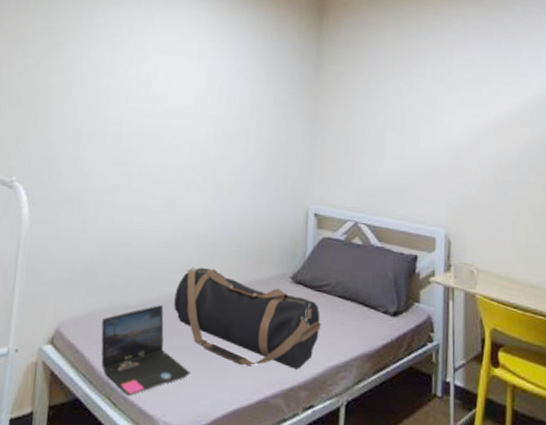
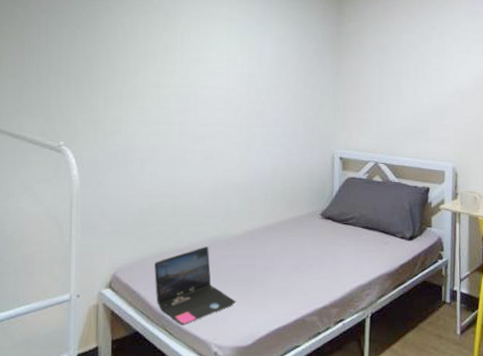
duffel bag: present [174,267,321,369] -> none [218,211,348,291]

